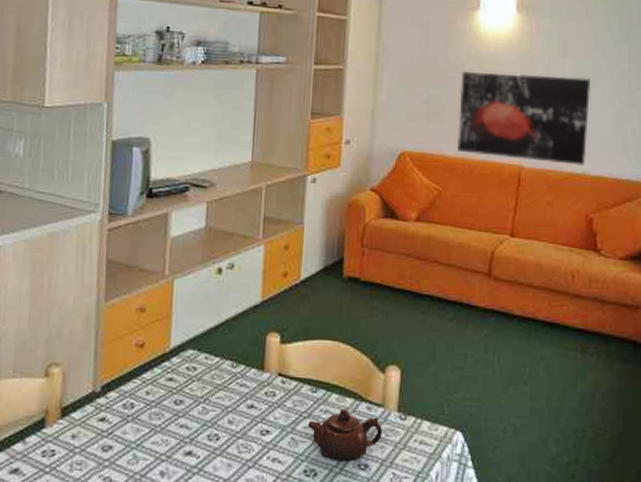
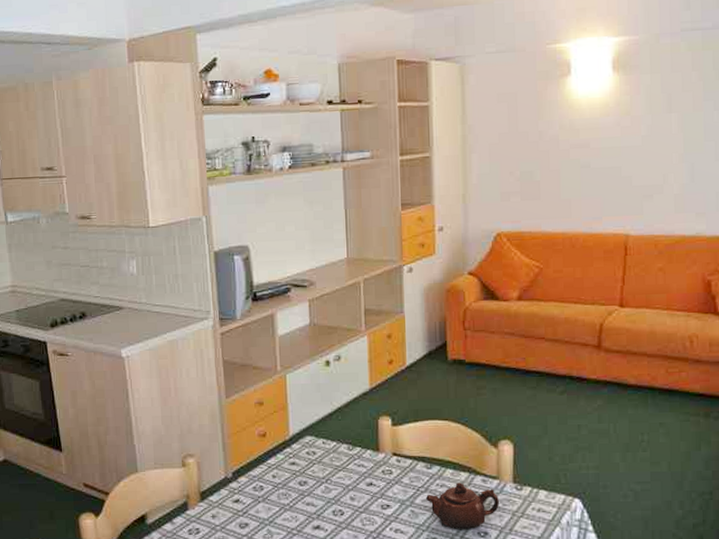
wall art: present [458,72,591,166] -> none [555,133,703,228]

